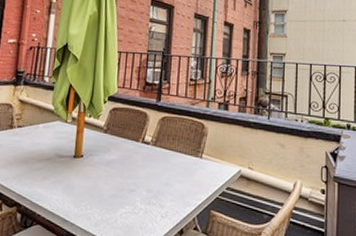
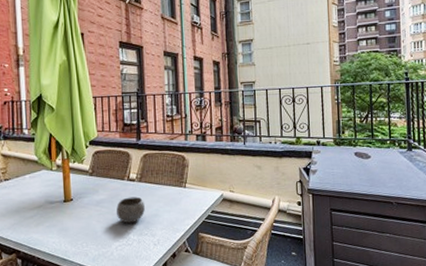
bowl: none [125,161,157,190] -> present [116,196,145,224]

